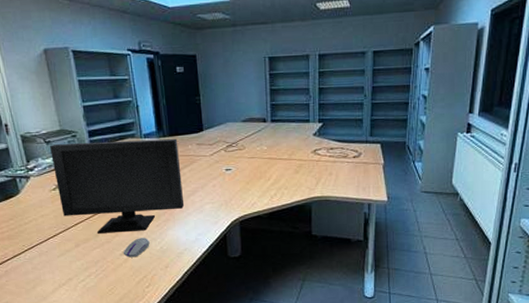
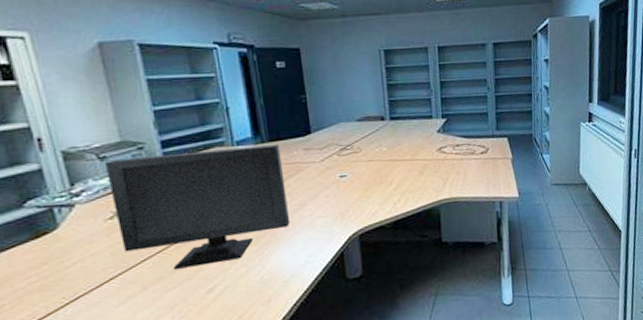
computer mouse: present [123,238,150,258] -> none [210,267,247,296]

